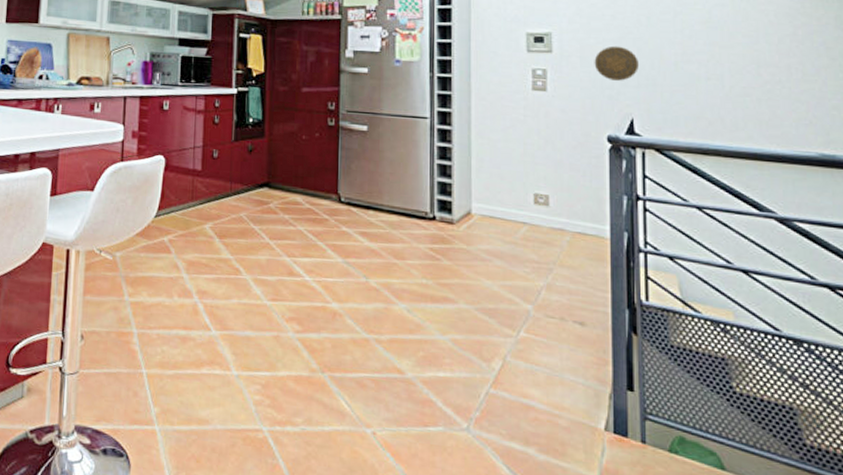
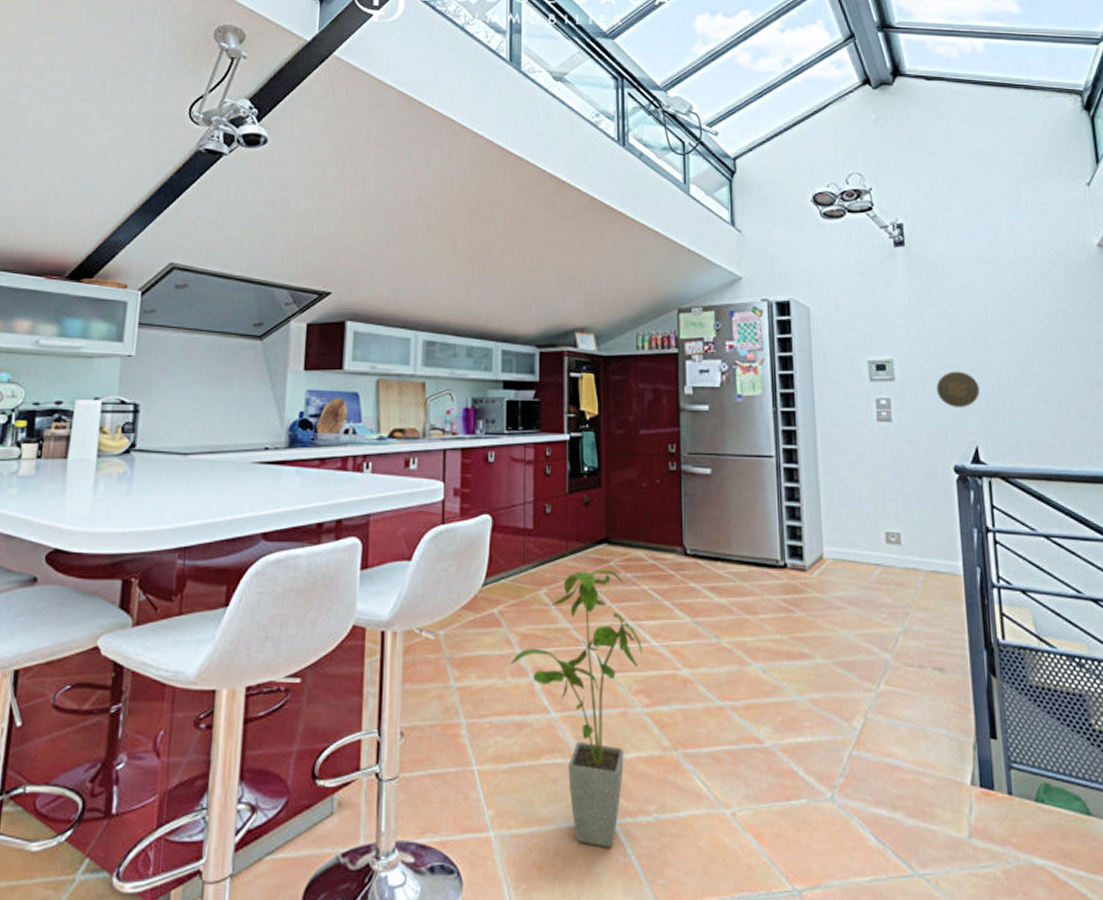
house plant: none [177,209,296,451] -> present [509,569,642,848]

